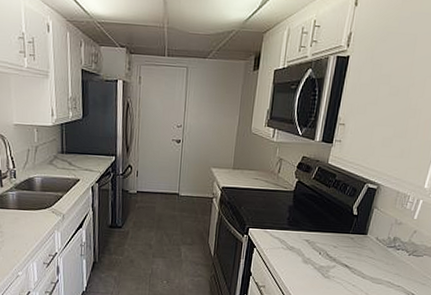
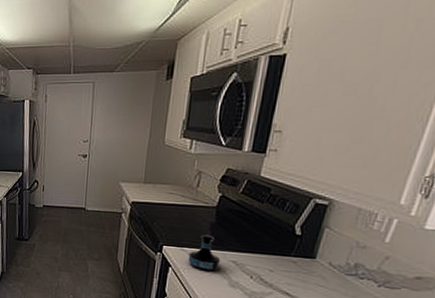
tequila bottle: none [270,216,297,250] -> present [188,234,221,272]

